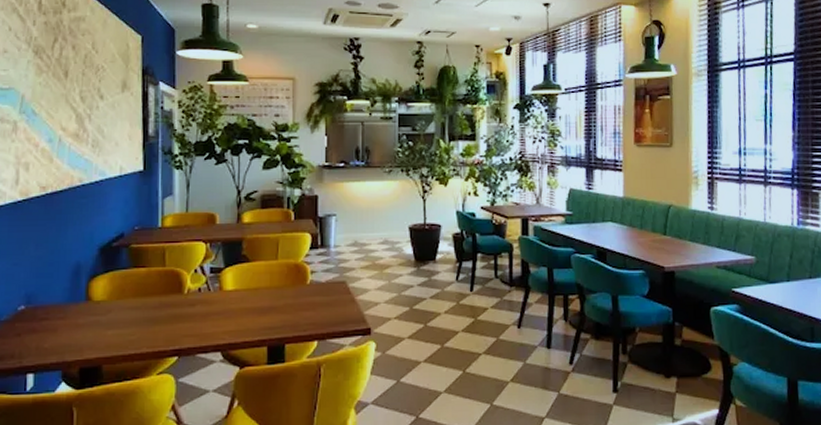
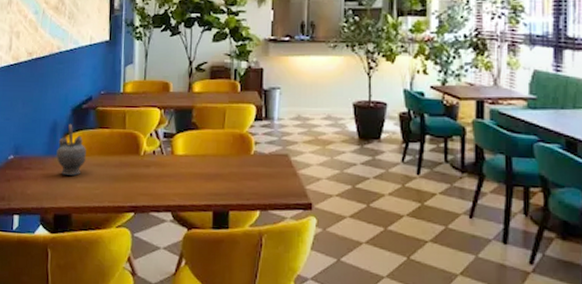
teapot: none [81,264,118,323] -> present [56,123,86,176]

